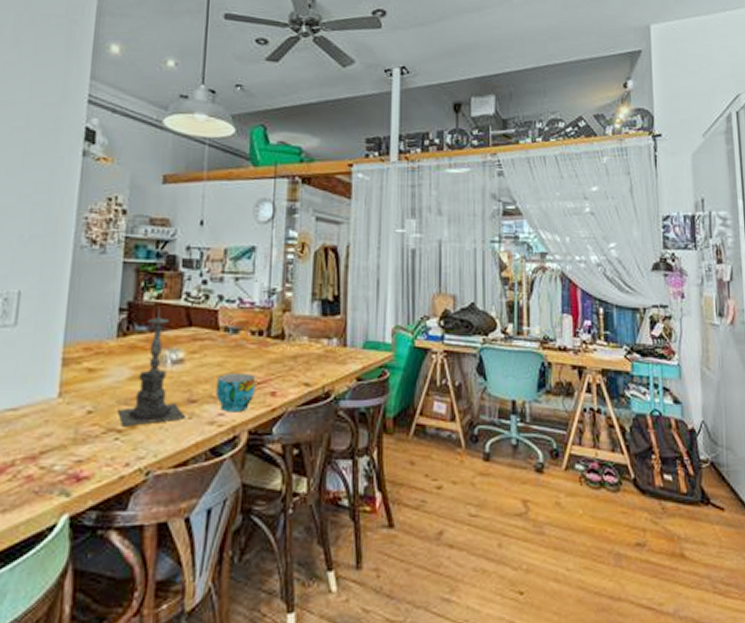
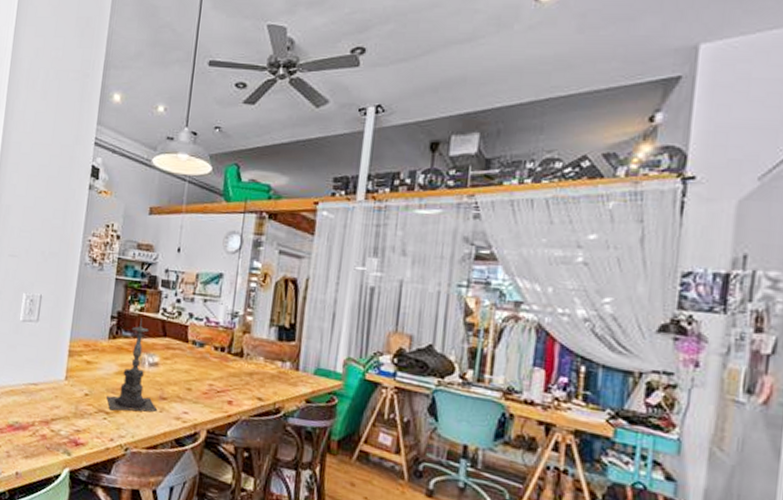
cup: present [215,374,256,412] -> none [182,379,216,414]

